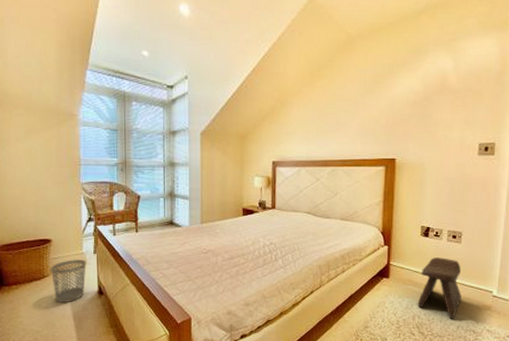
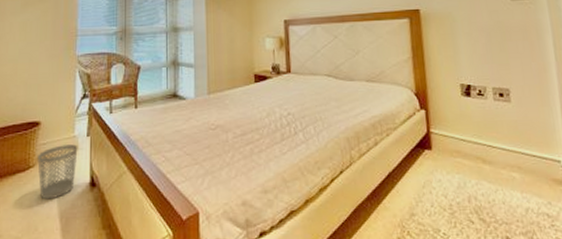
stool: present [417,257,462,319] -> none [469,121,524,200]

